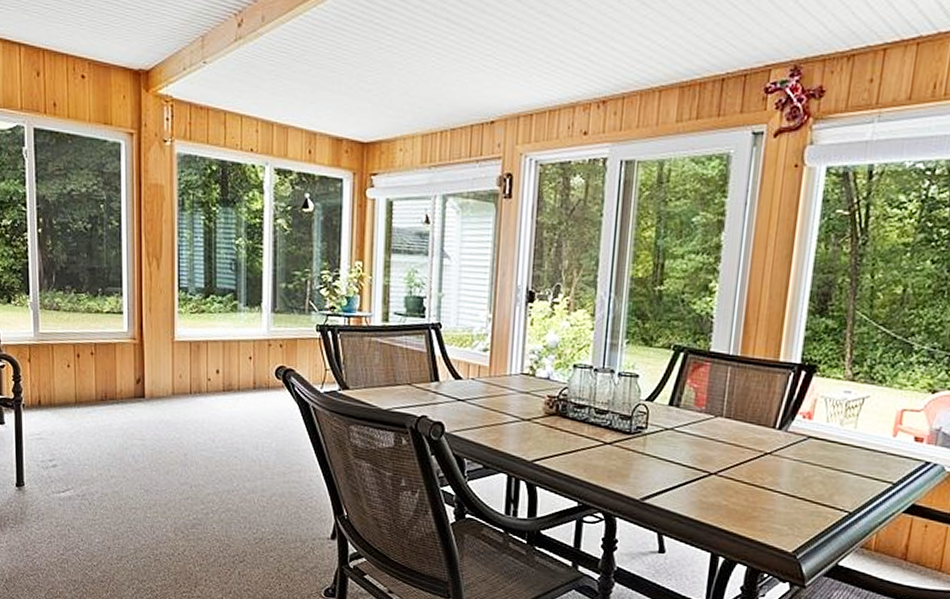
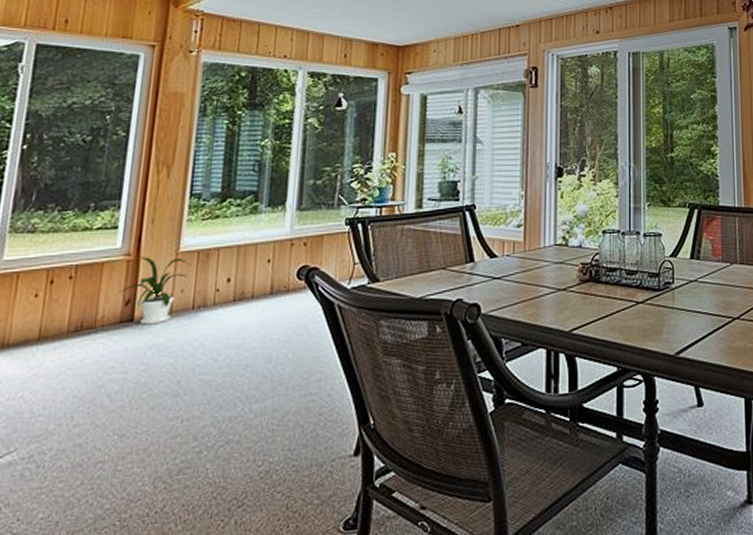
house plant: none [128,342,186,403] -> present [116,257,192,325]

